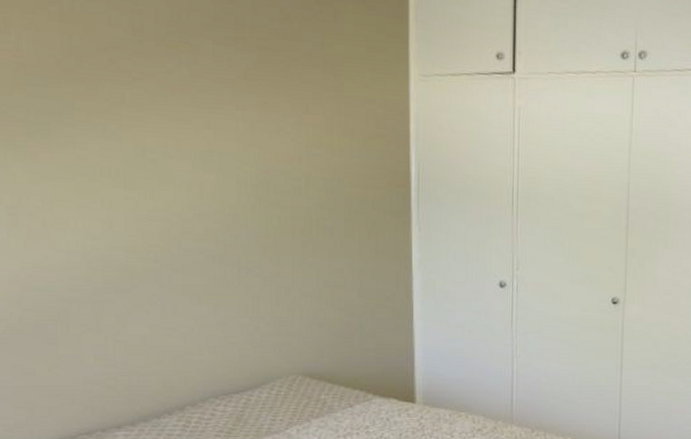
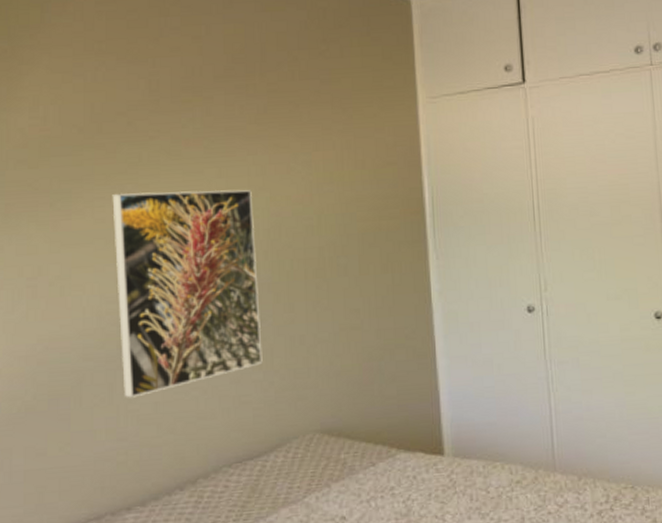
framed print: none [94,131,249,330] -> present [112,189,263,398]

